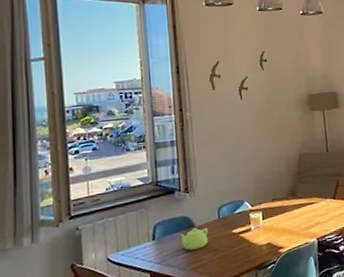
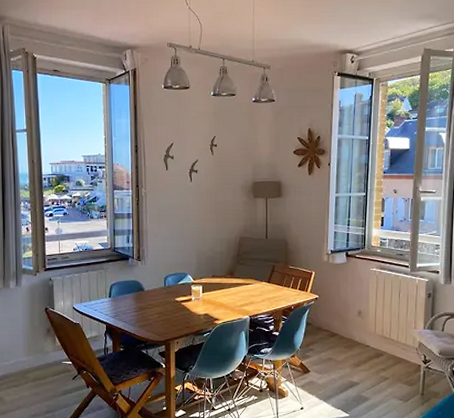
teapot: present [180,227,209,251] -> none [131,292,156,310]

